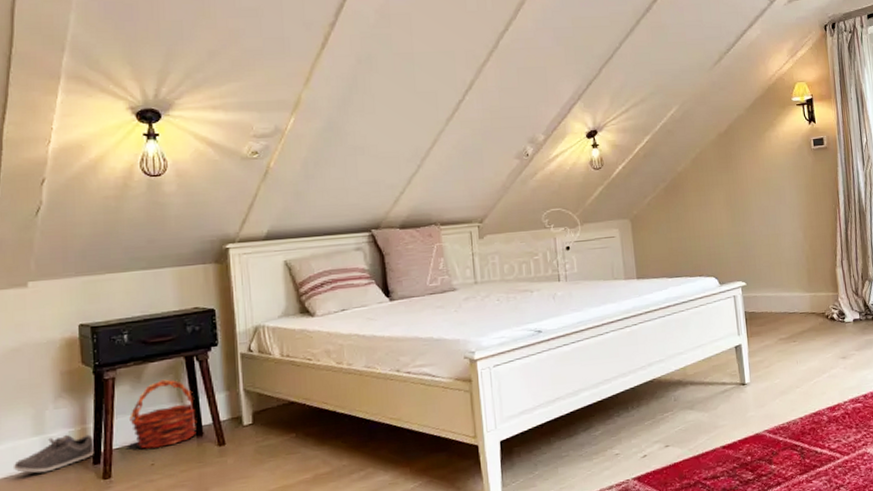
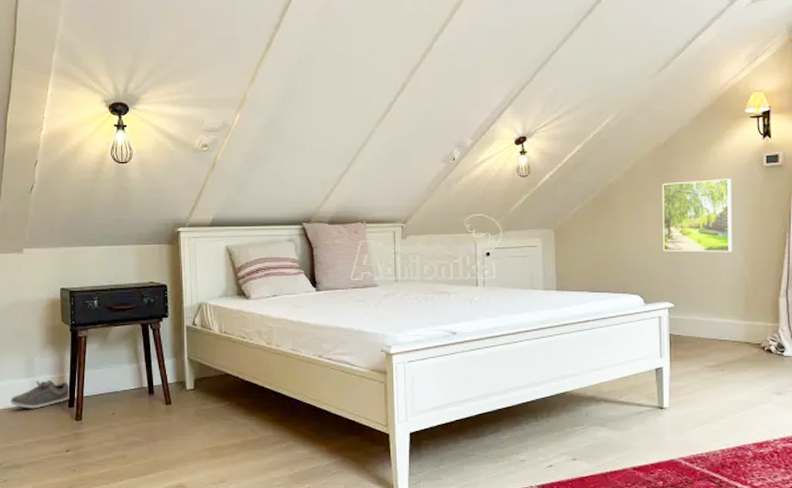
basket: present [129,379,197,449] -> none [97,342,150,400]
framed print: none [726,162,792,234] -> present [663,179,732,253]

